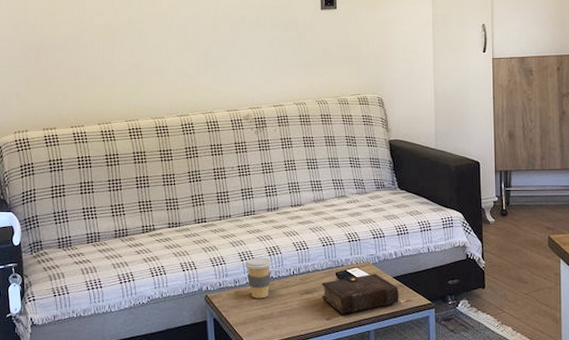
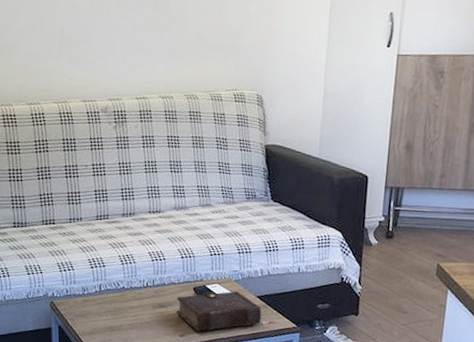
coffee cup: present [245,257,272,299] -> none [95,265,125,309]

